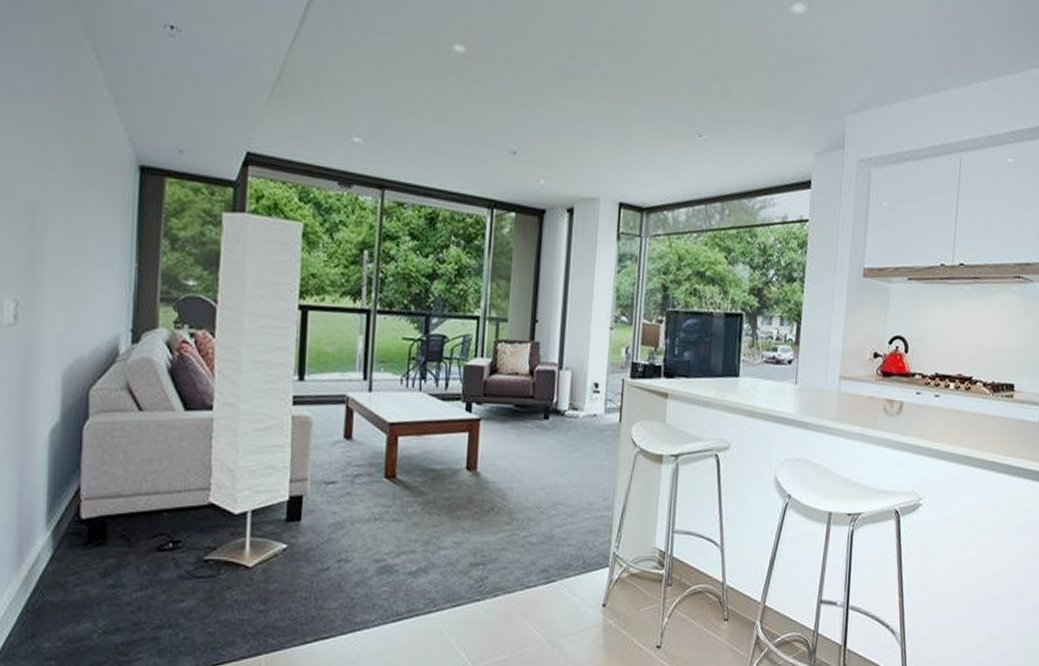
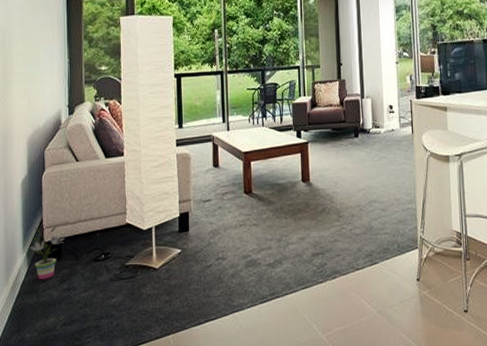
potted plant: none [56,497,113,570] -> present [29,226,64,280]

